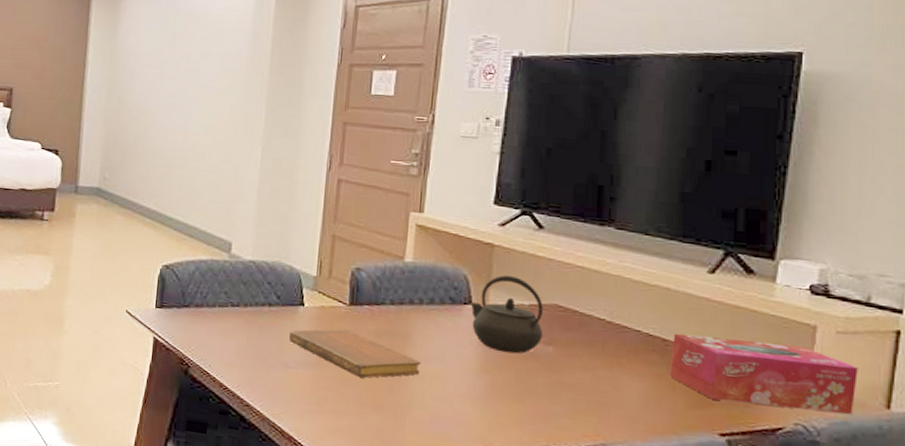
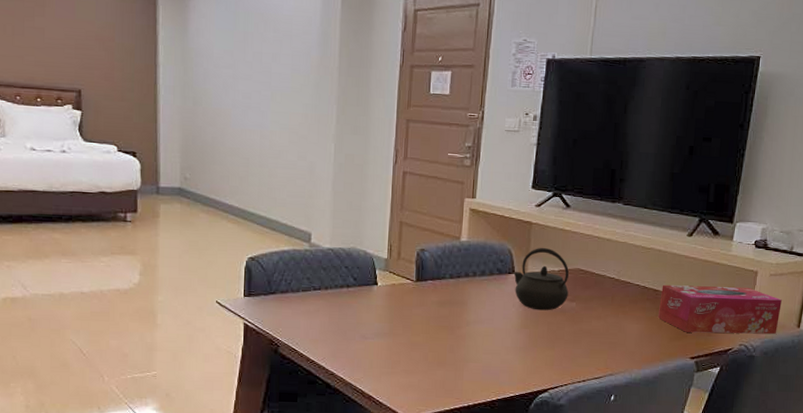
notebook: present [288,329,422,378] -> none [365,302,475,341]

